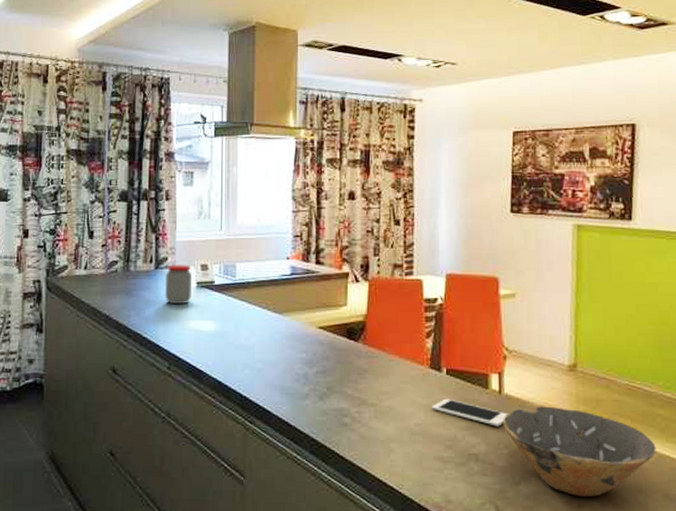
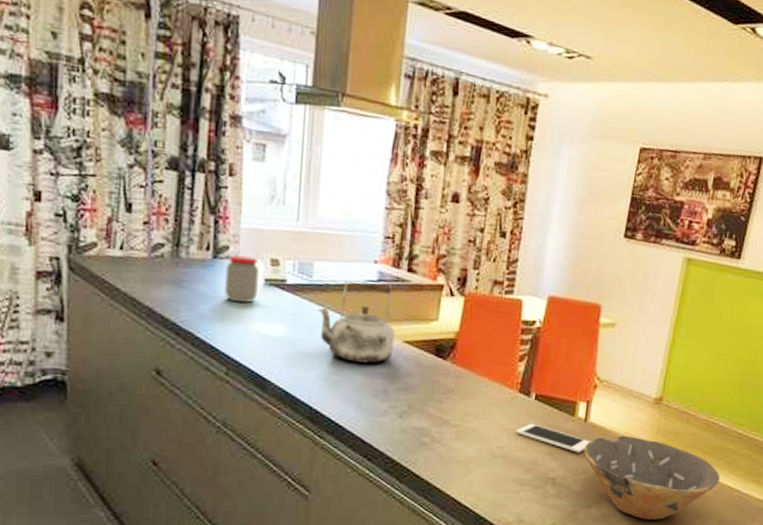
kettle: none [242,276,309,350] -> present [318,281,395,364]

